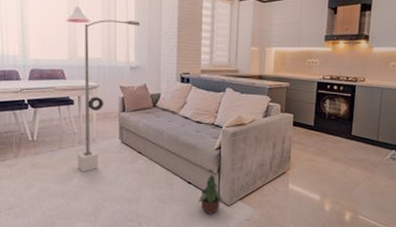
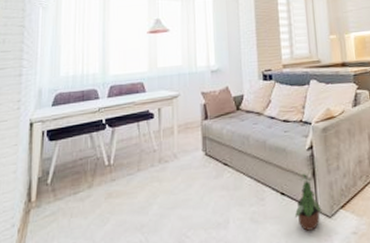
street lamp: present [78,20,141,173] -> none [158,24,220,197]

